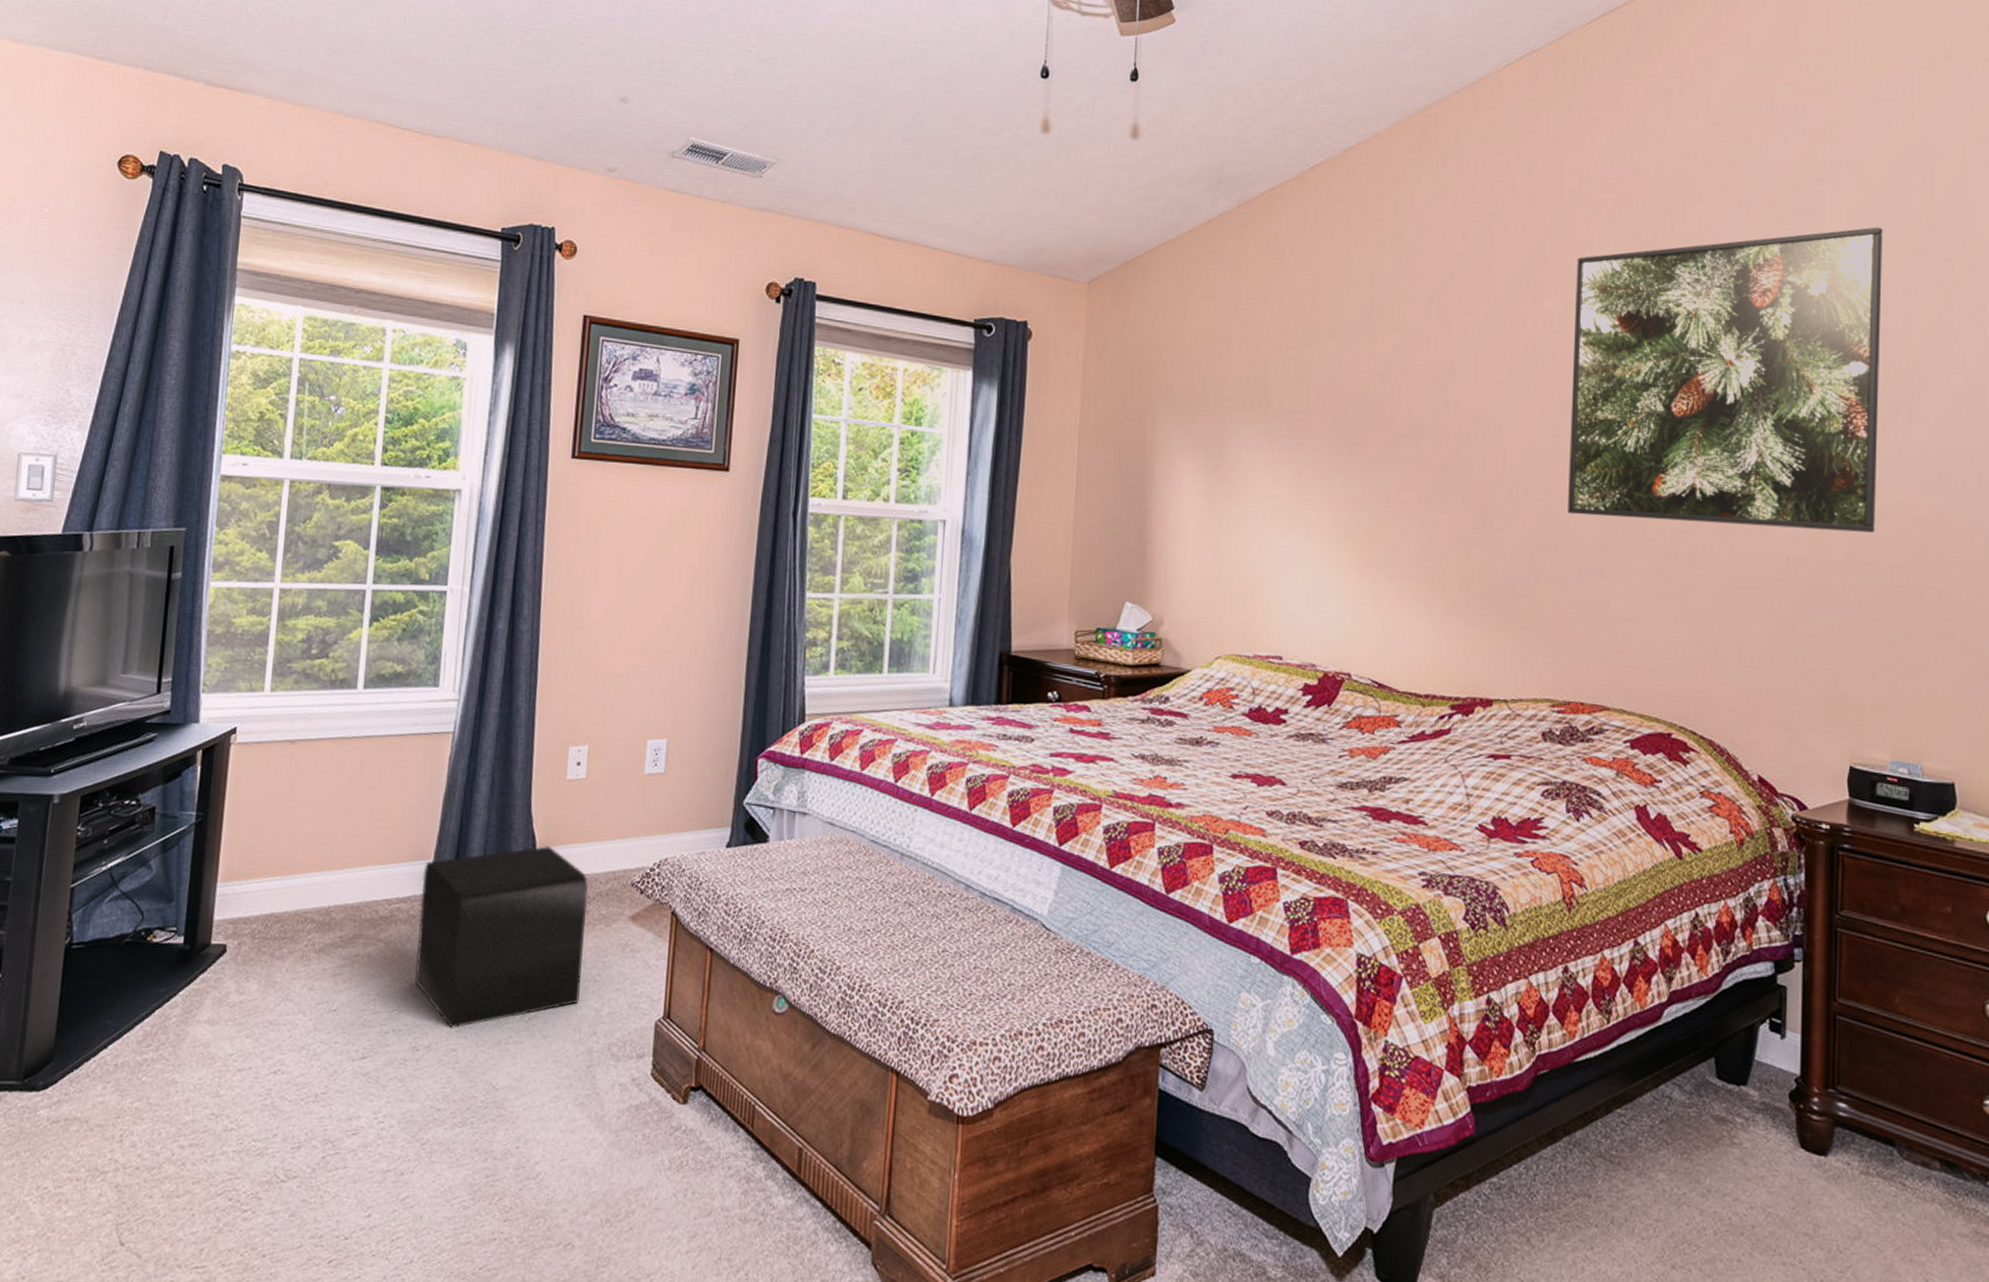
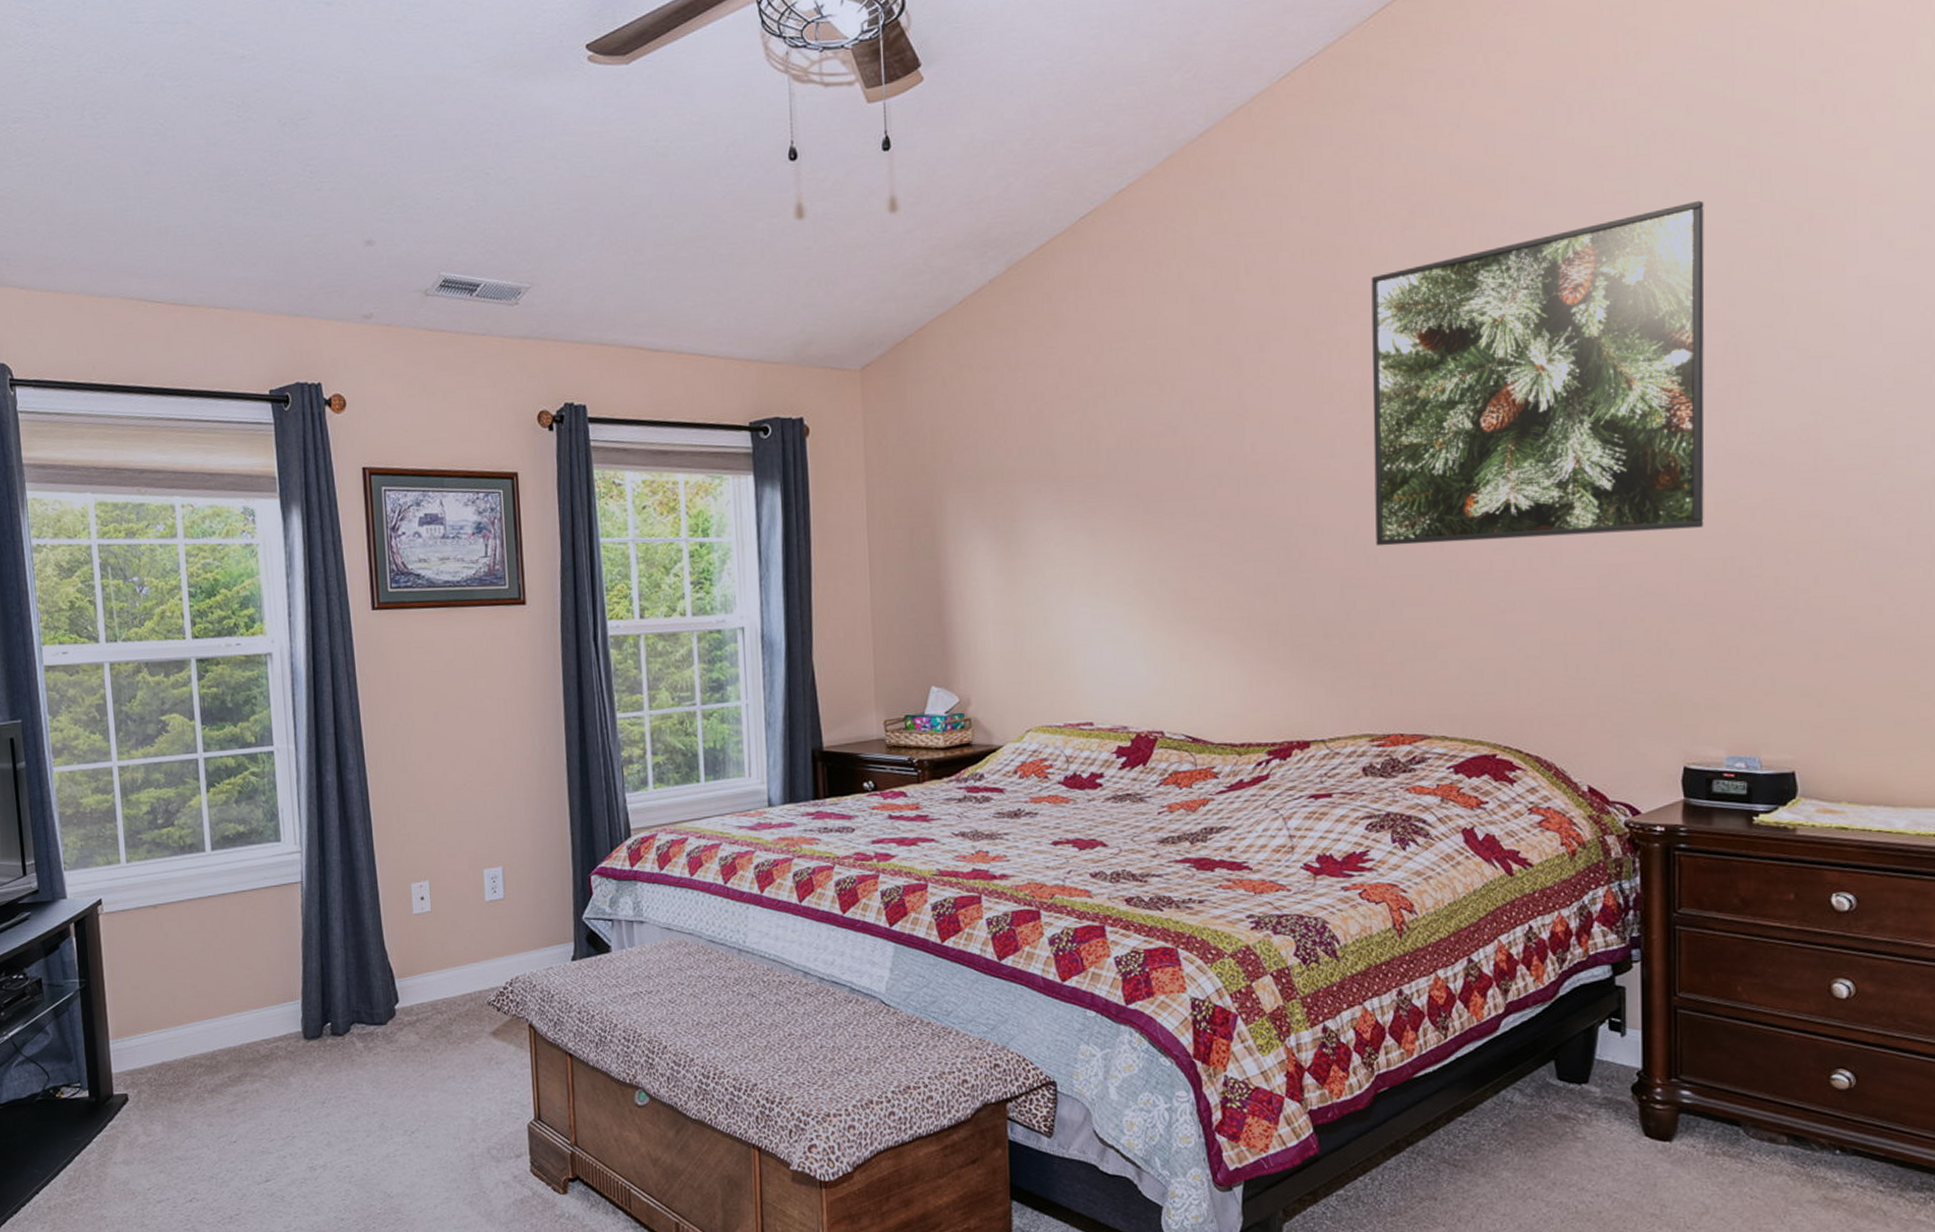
speaker: present [415,846,589,1029] -> none [294,977,455,1148]

